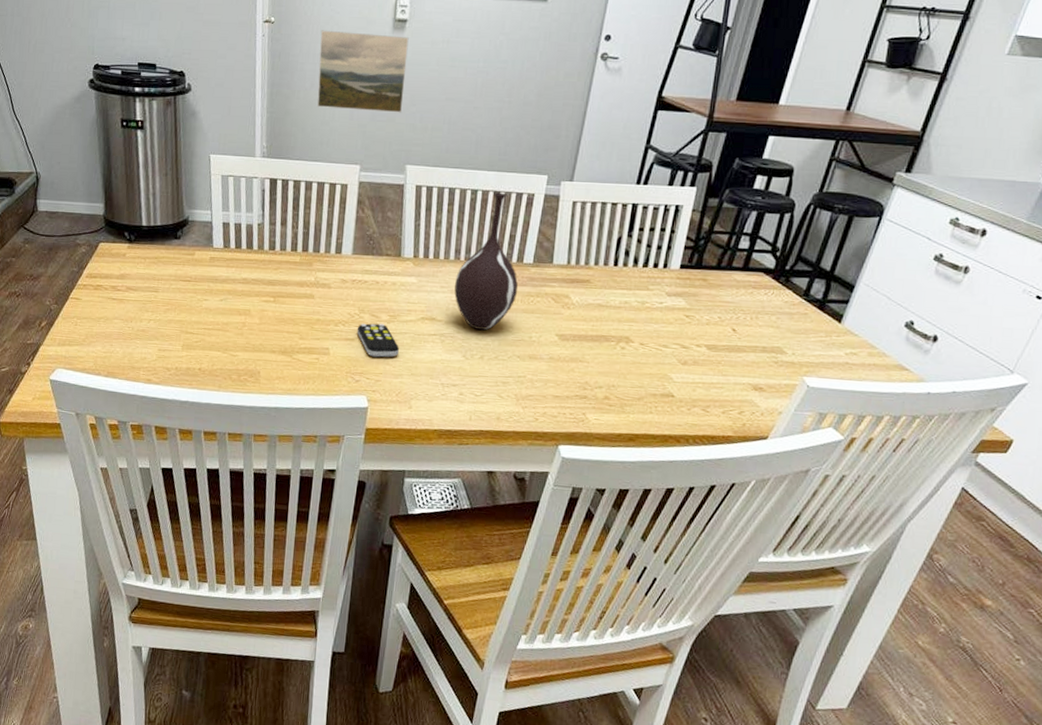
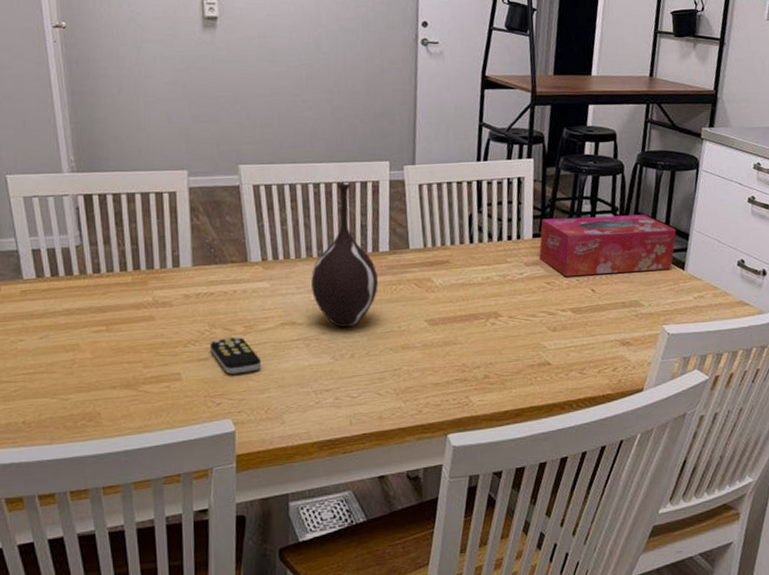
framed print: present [317,30,409,113] -> none [122,32,226,113]
tissue box: none [683,250,840,320] -> present [539,214,676,277]

